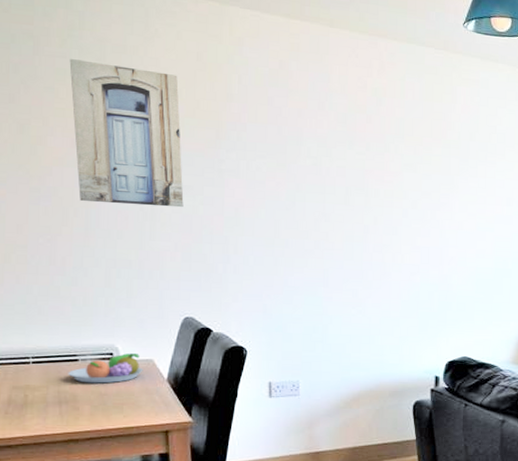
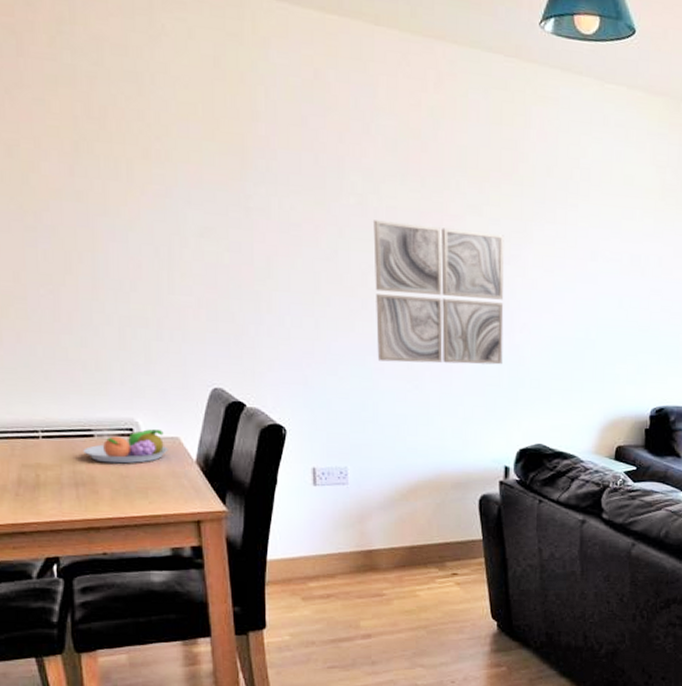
wall art: present [69,59,184,208] -> none [60,62,206,255]
wall art: none [325,177,435,292] -> present [373,220,504,365]

